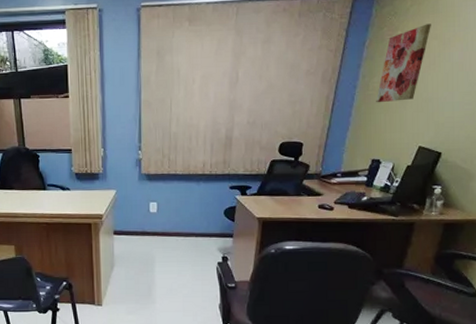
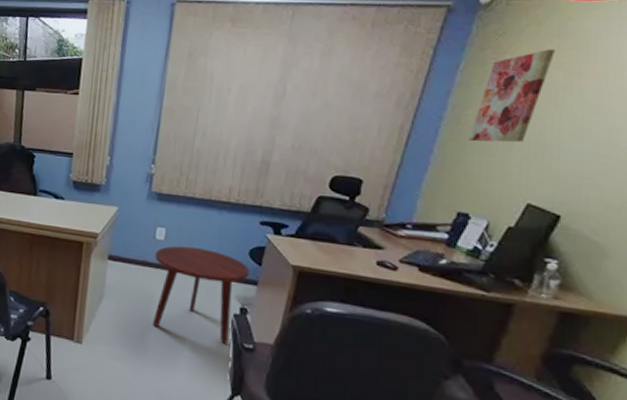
side table: none [151,214,226,287] -> present [152,245,250,344]

